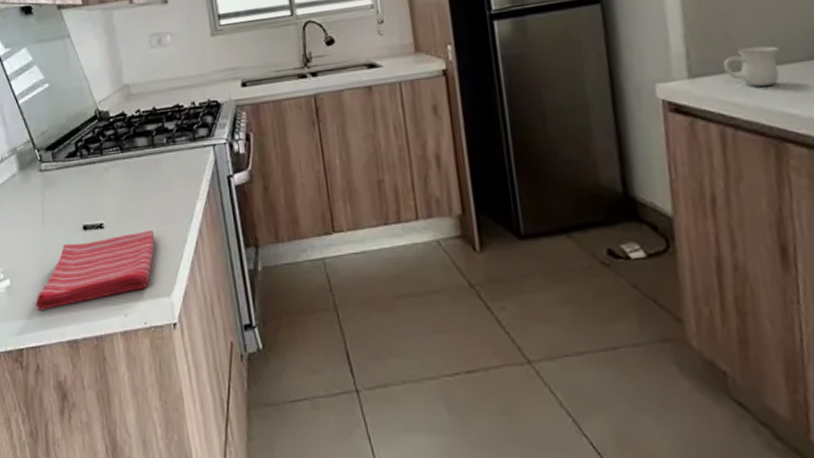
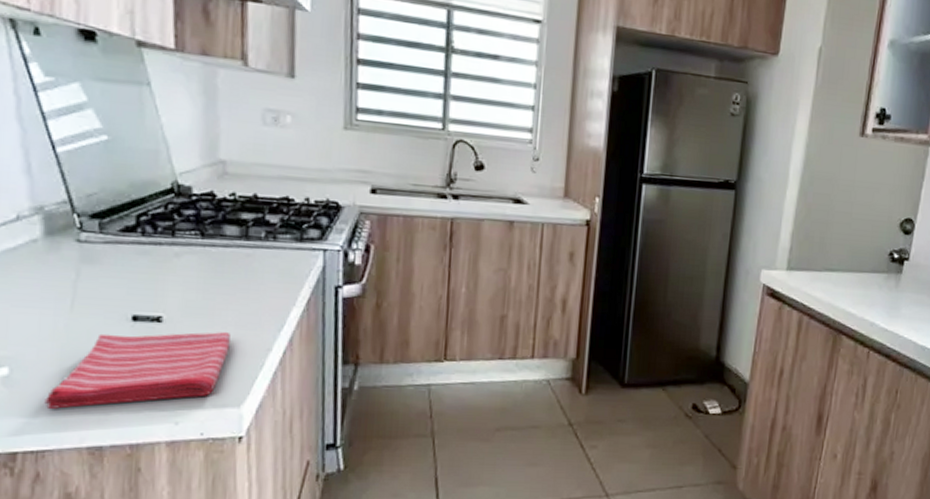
mug: present [724,46,780,87] -> none [814,253,855,287]

